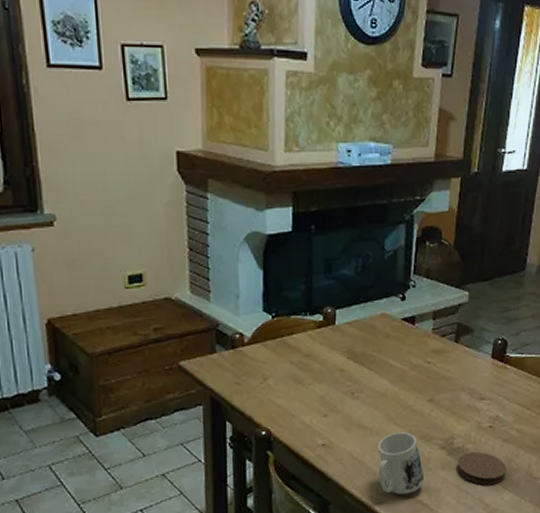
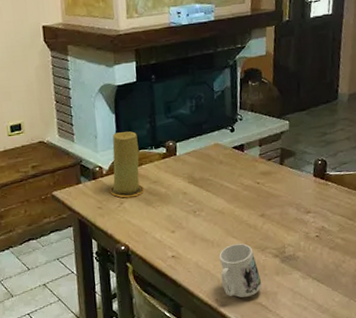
candle: none [251,292,294,373] -> present [109,131,145,198]
coaster: present [457,451,507,485] -> none [290,258,335,288]

